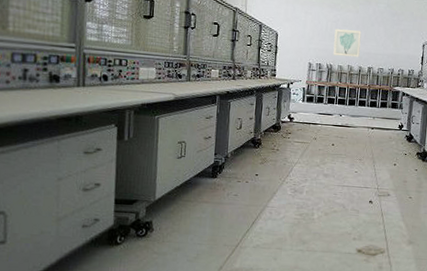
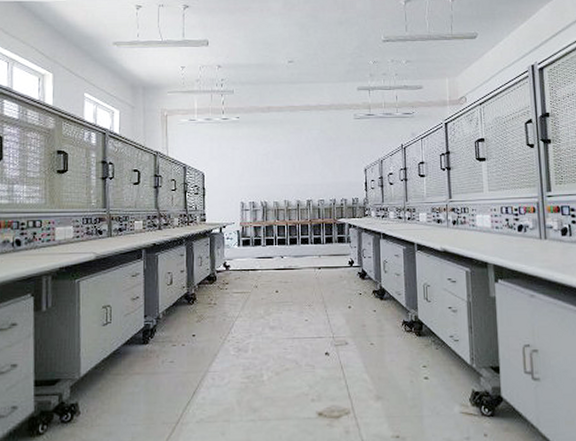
wall art: present [333,29,362,58] -> none [266,162,296,191]

